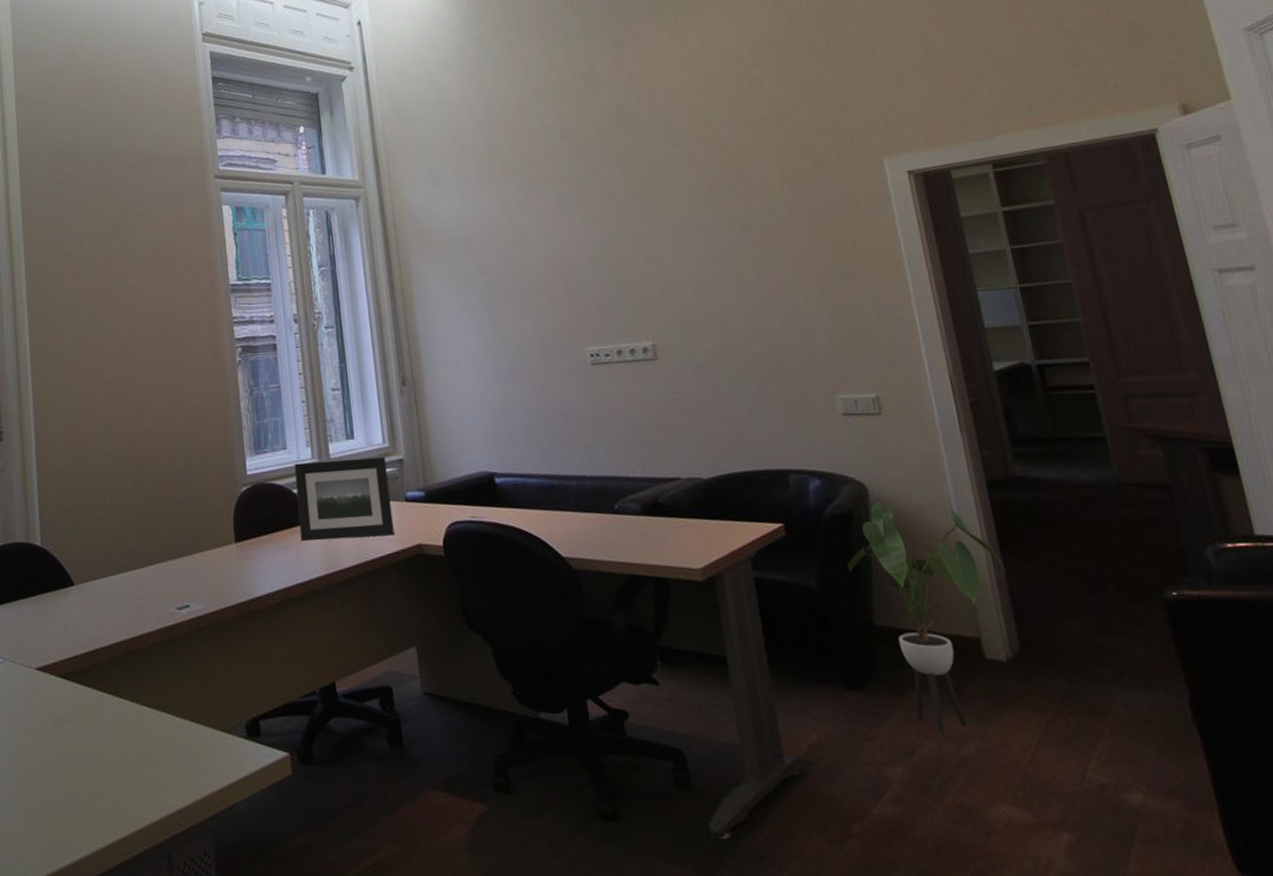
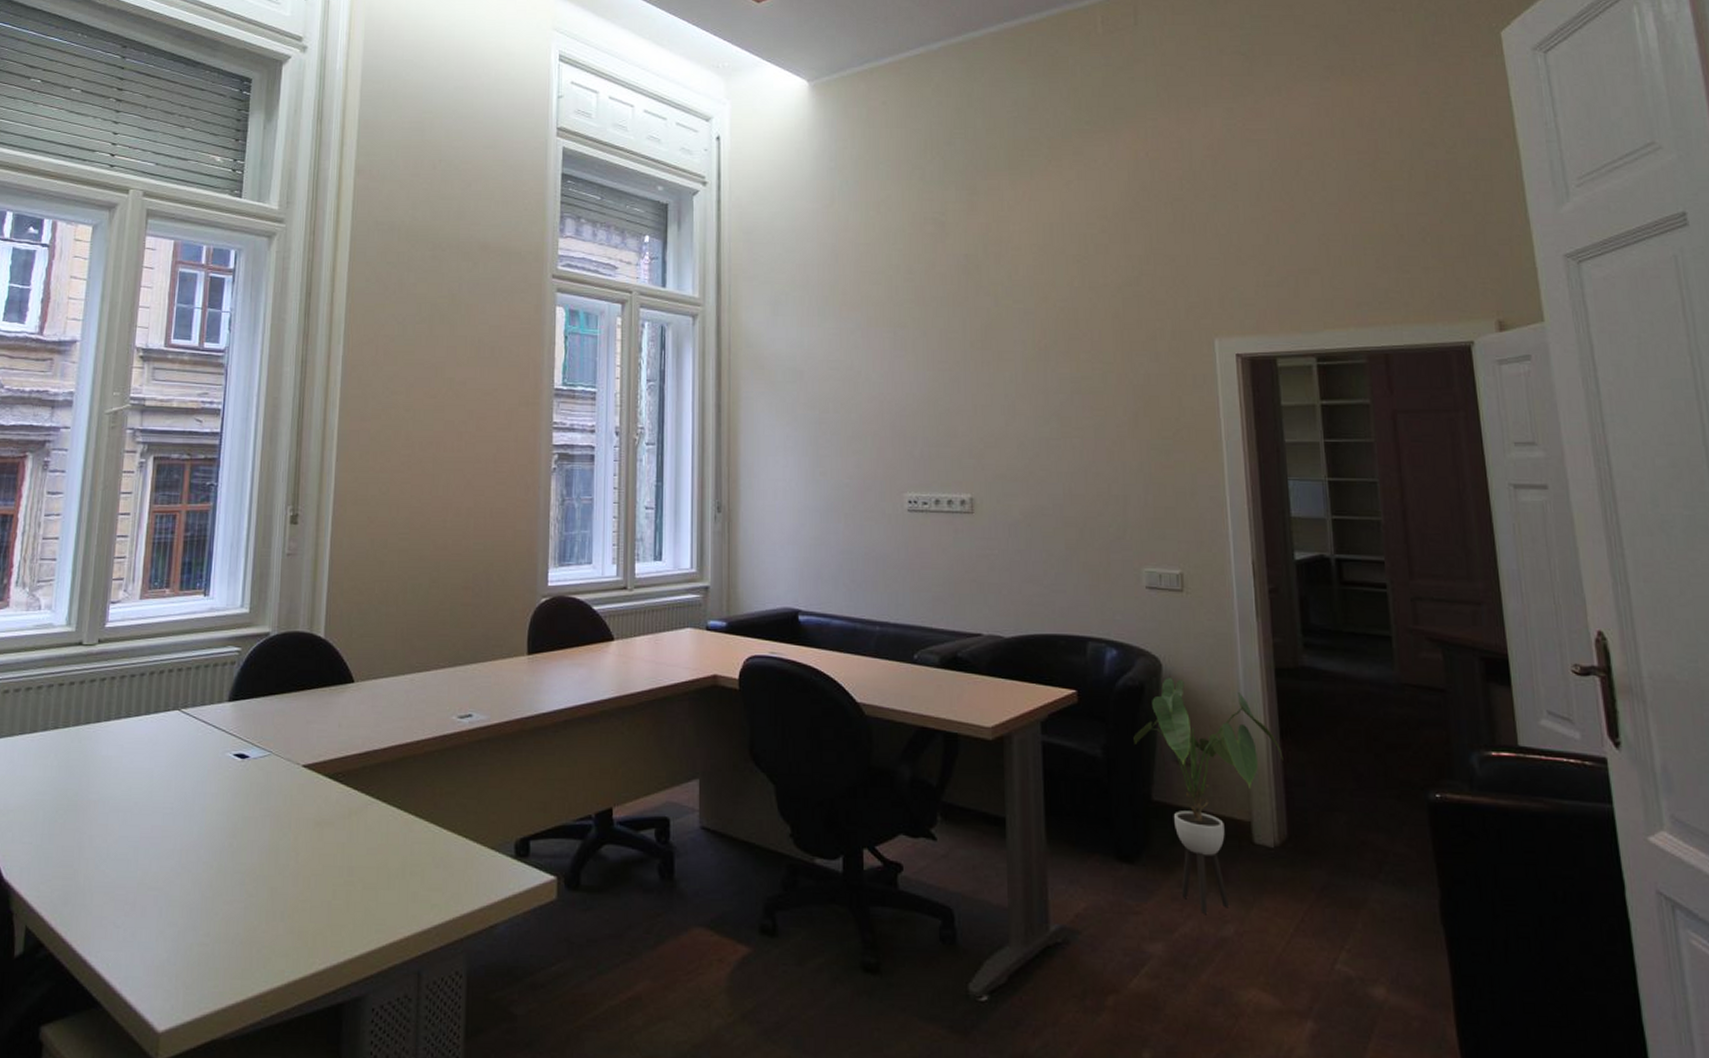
picture frame: present [294,457,395,542] -> none [595,579,691,663]

